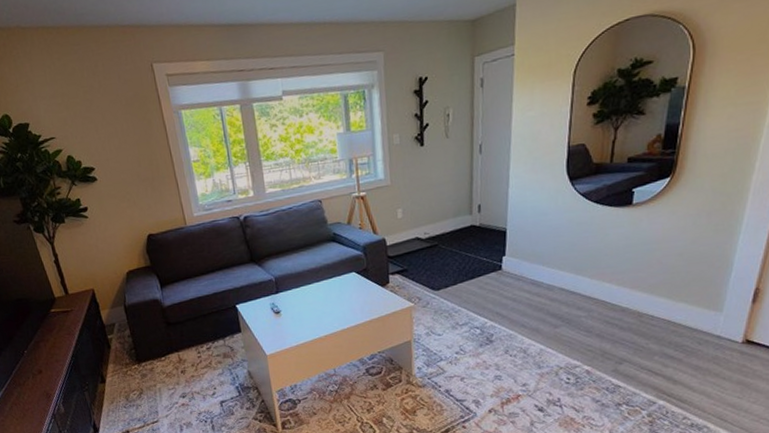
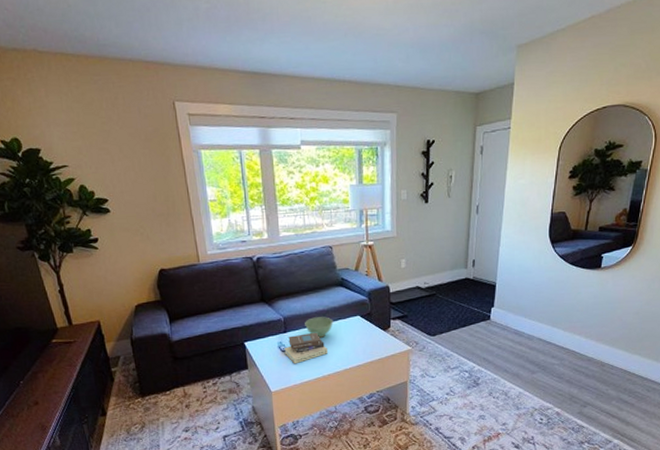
books: none [277,291,323,326] -> present [284,332,328,364]
bowl: none [297,275,327,297] -> present [305,317,333,338]

